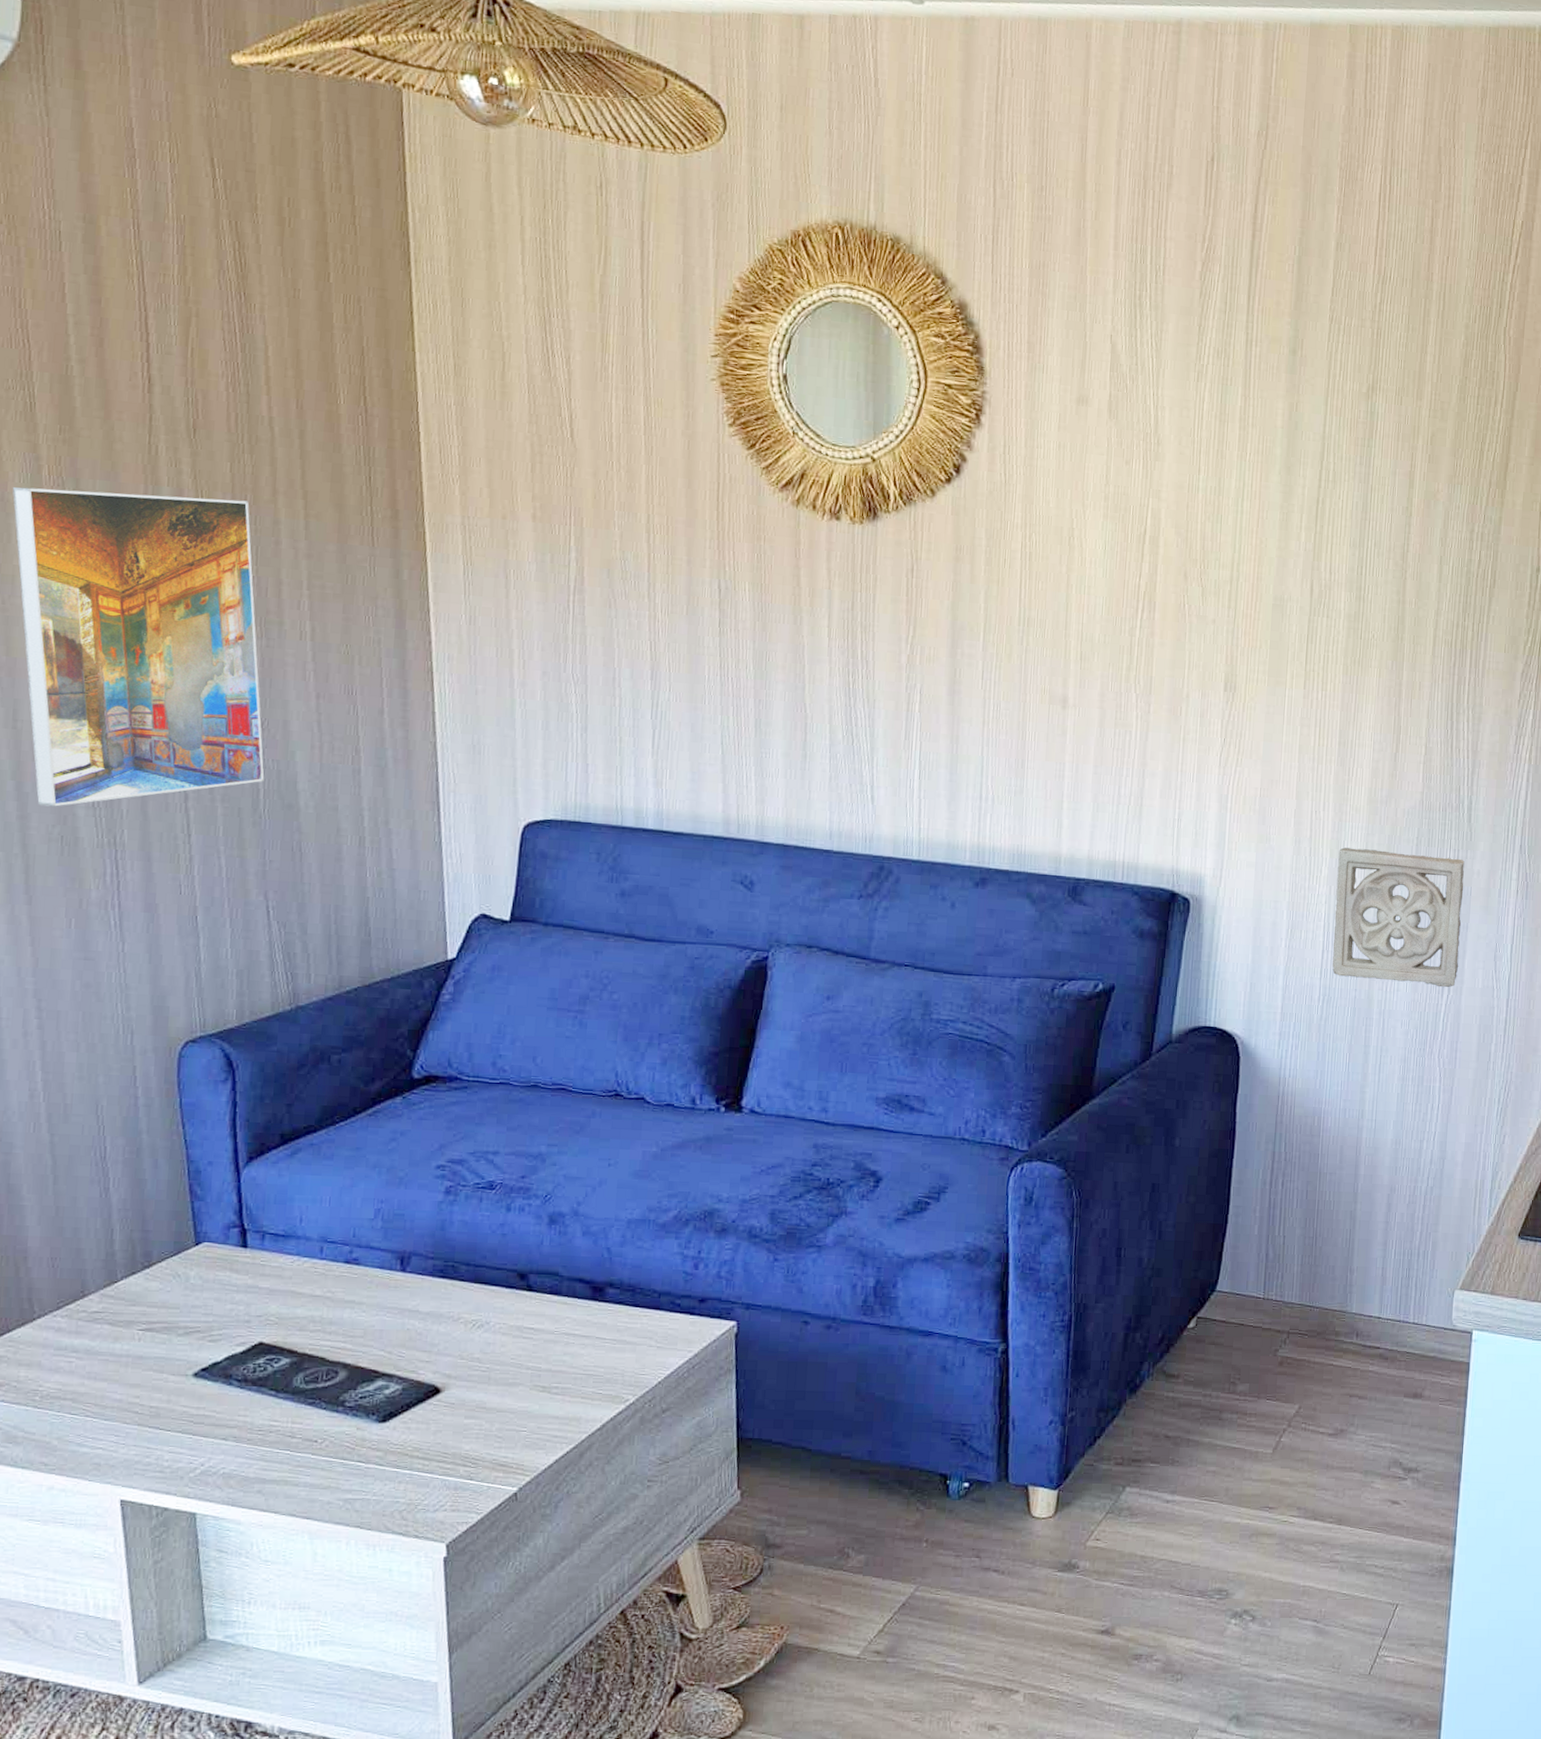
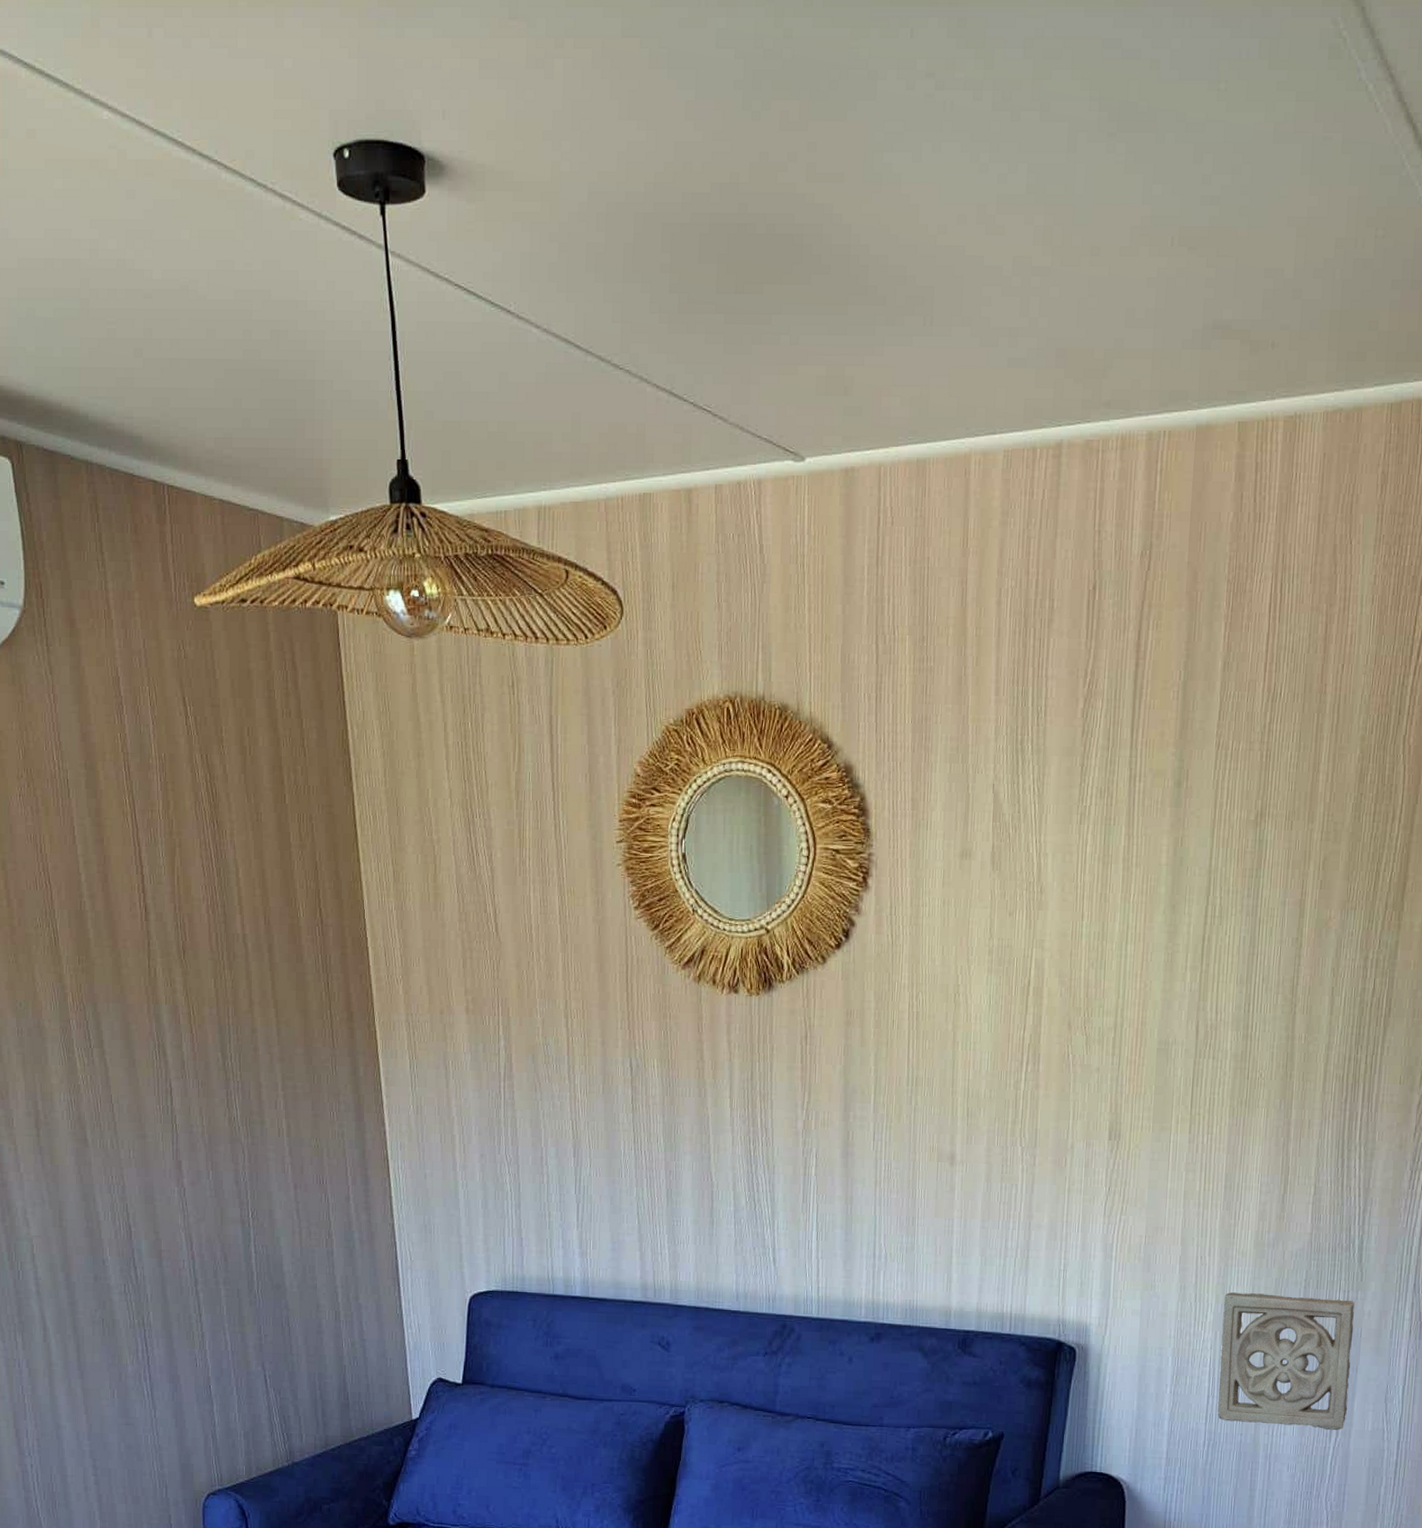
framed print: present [12,487,265,807] -> none [45,1012,257,1294]

